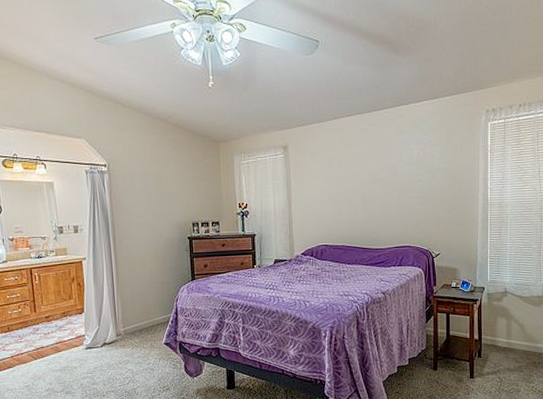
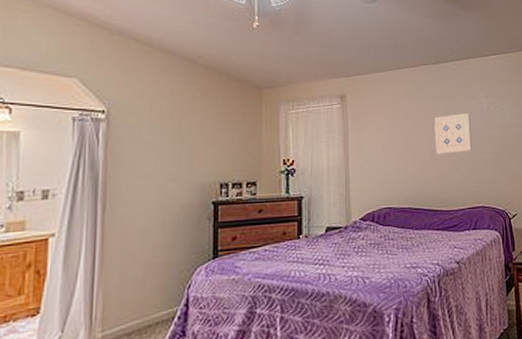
wall art: none [366,160,401,199] -> present [434,113,472,154]

